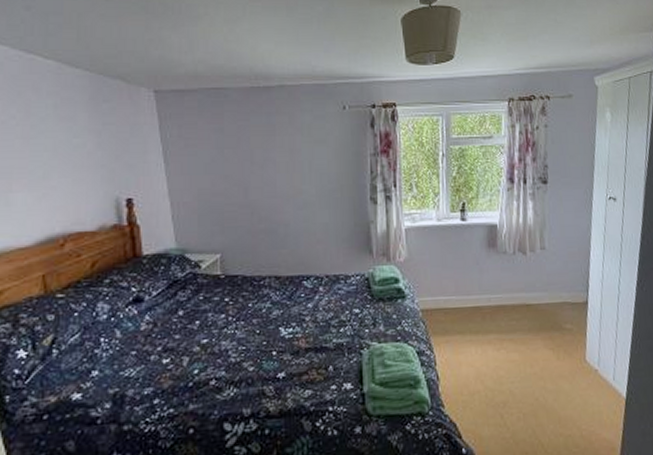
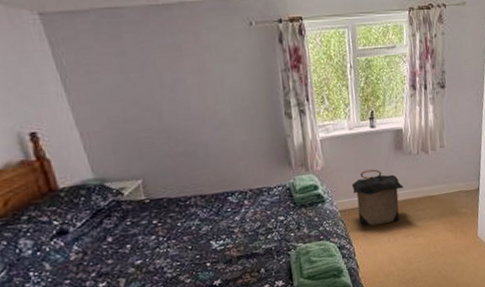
laundry hamper: none [436,266,496,332] -> present [351,169,404,227]

